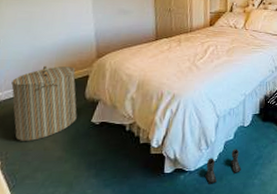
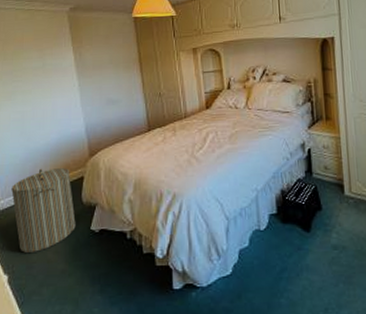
boots: present [205,149,242,184] -> none [220,259,263,304]

